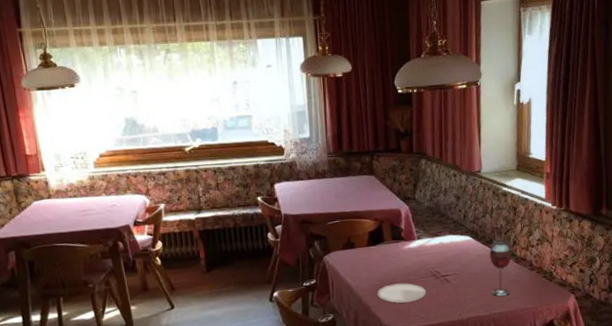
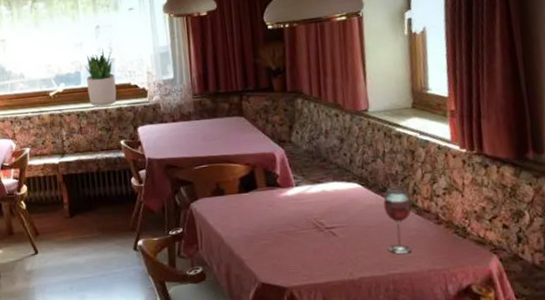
planter: none [221,105,254,163] -> present [84,48,117,107]
plate: present [377,283,426,303] -> none [251,235,308,257]

